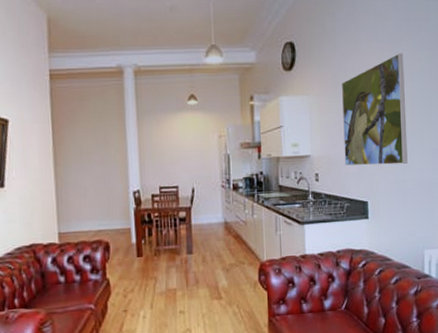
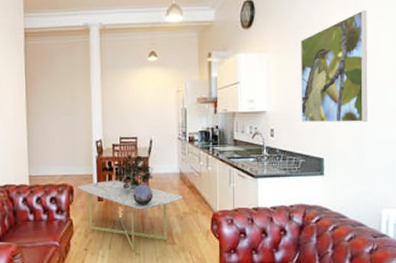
coffee table: none [114,233,228,310] -> present [77,180,182,252]
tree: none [155,204,196,244] -> present [115,154,153,190]
decorative sphere: none [175,236,197,259] -> present [133,184,154,205]

